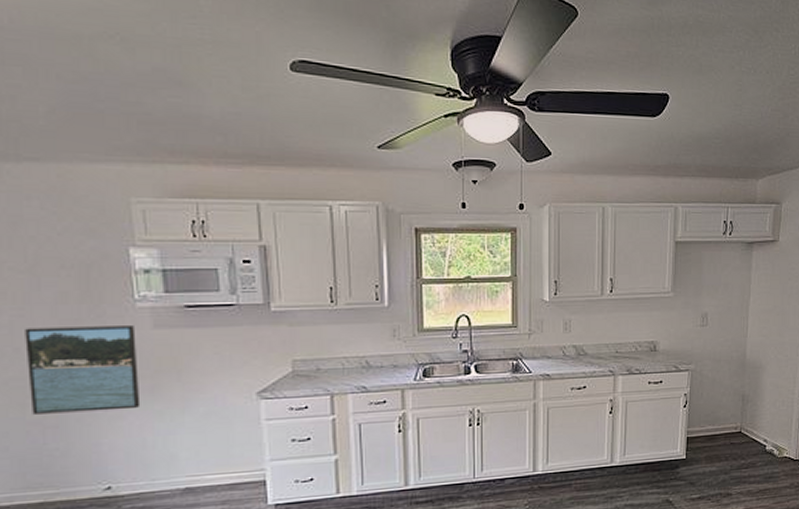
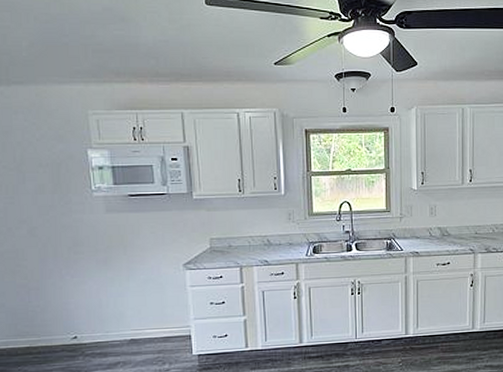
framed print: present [25,326,141,414] -> none [15,211,98,279]

